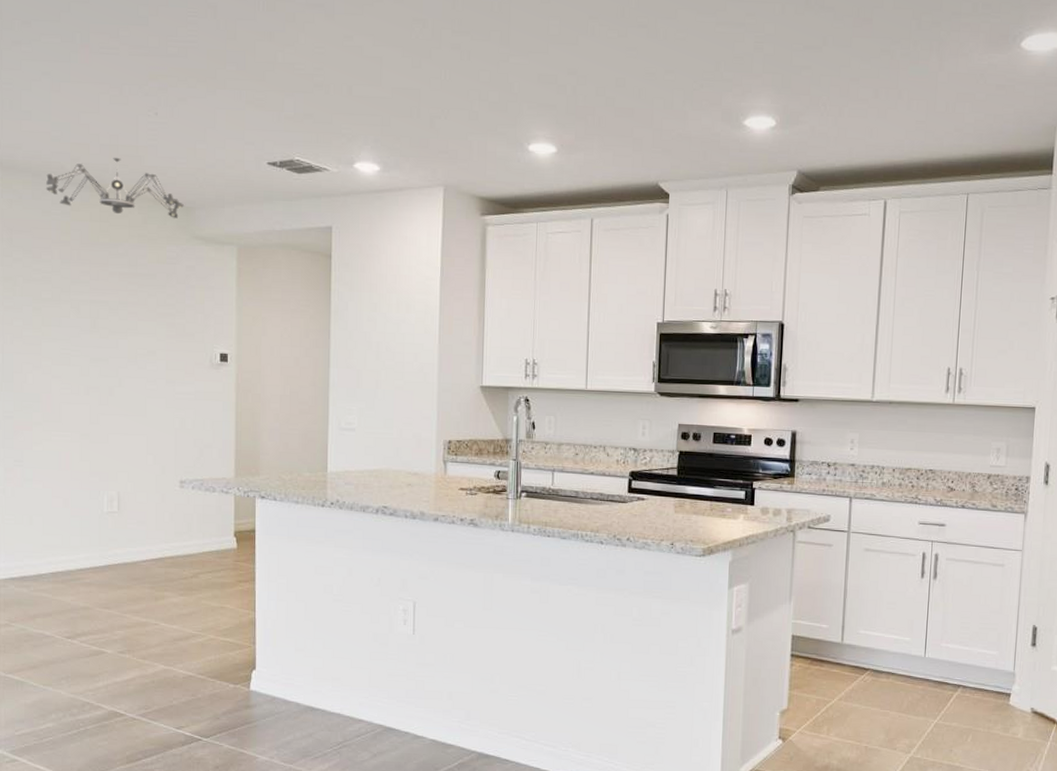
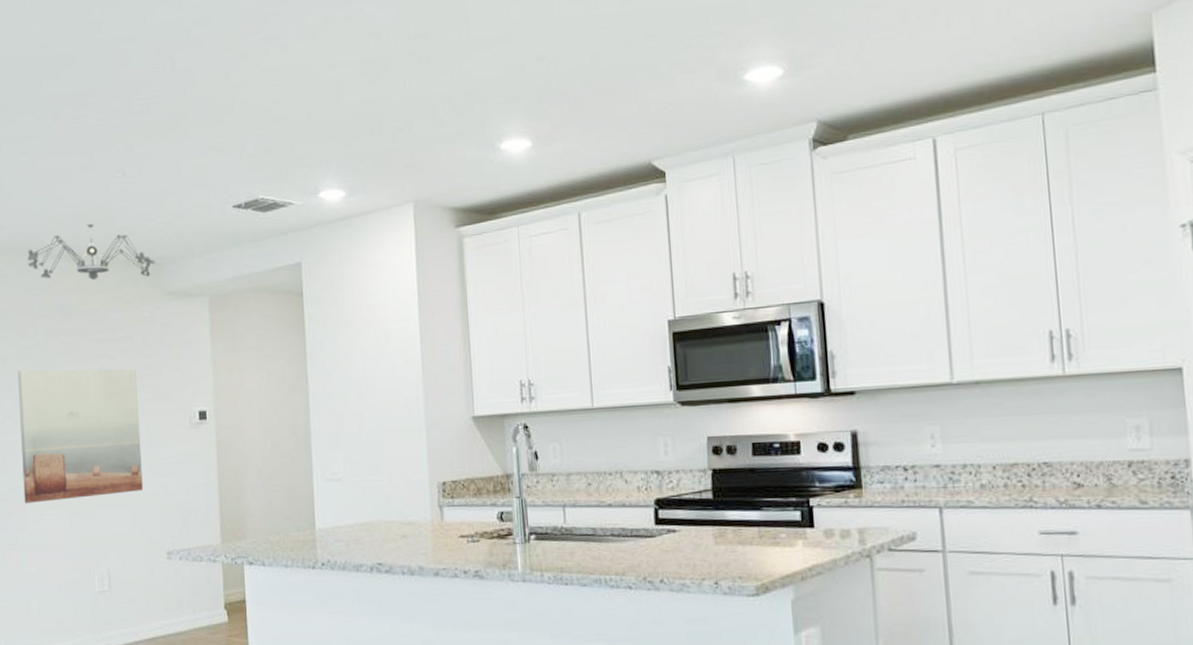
wall art: none [30,293,159,424] -> present [17,369,143,503]

